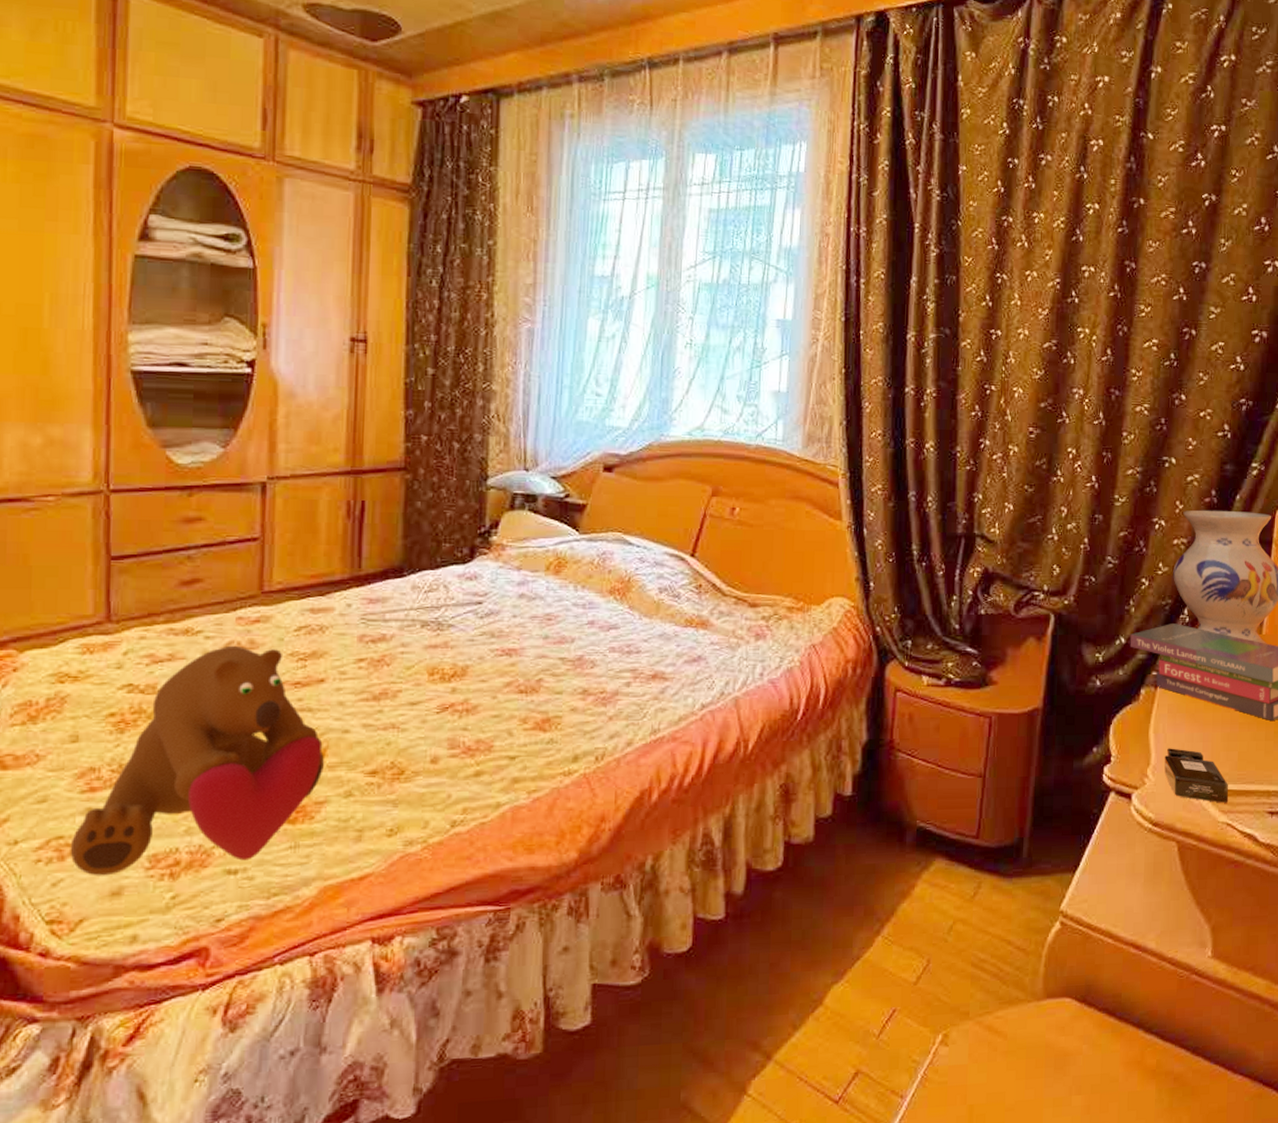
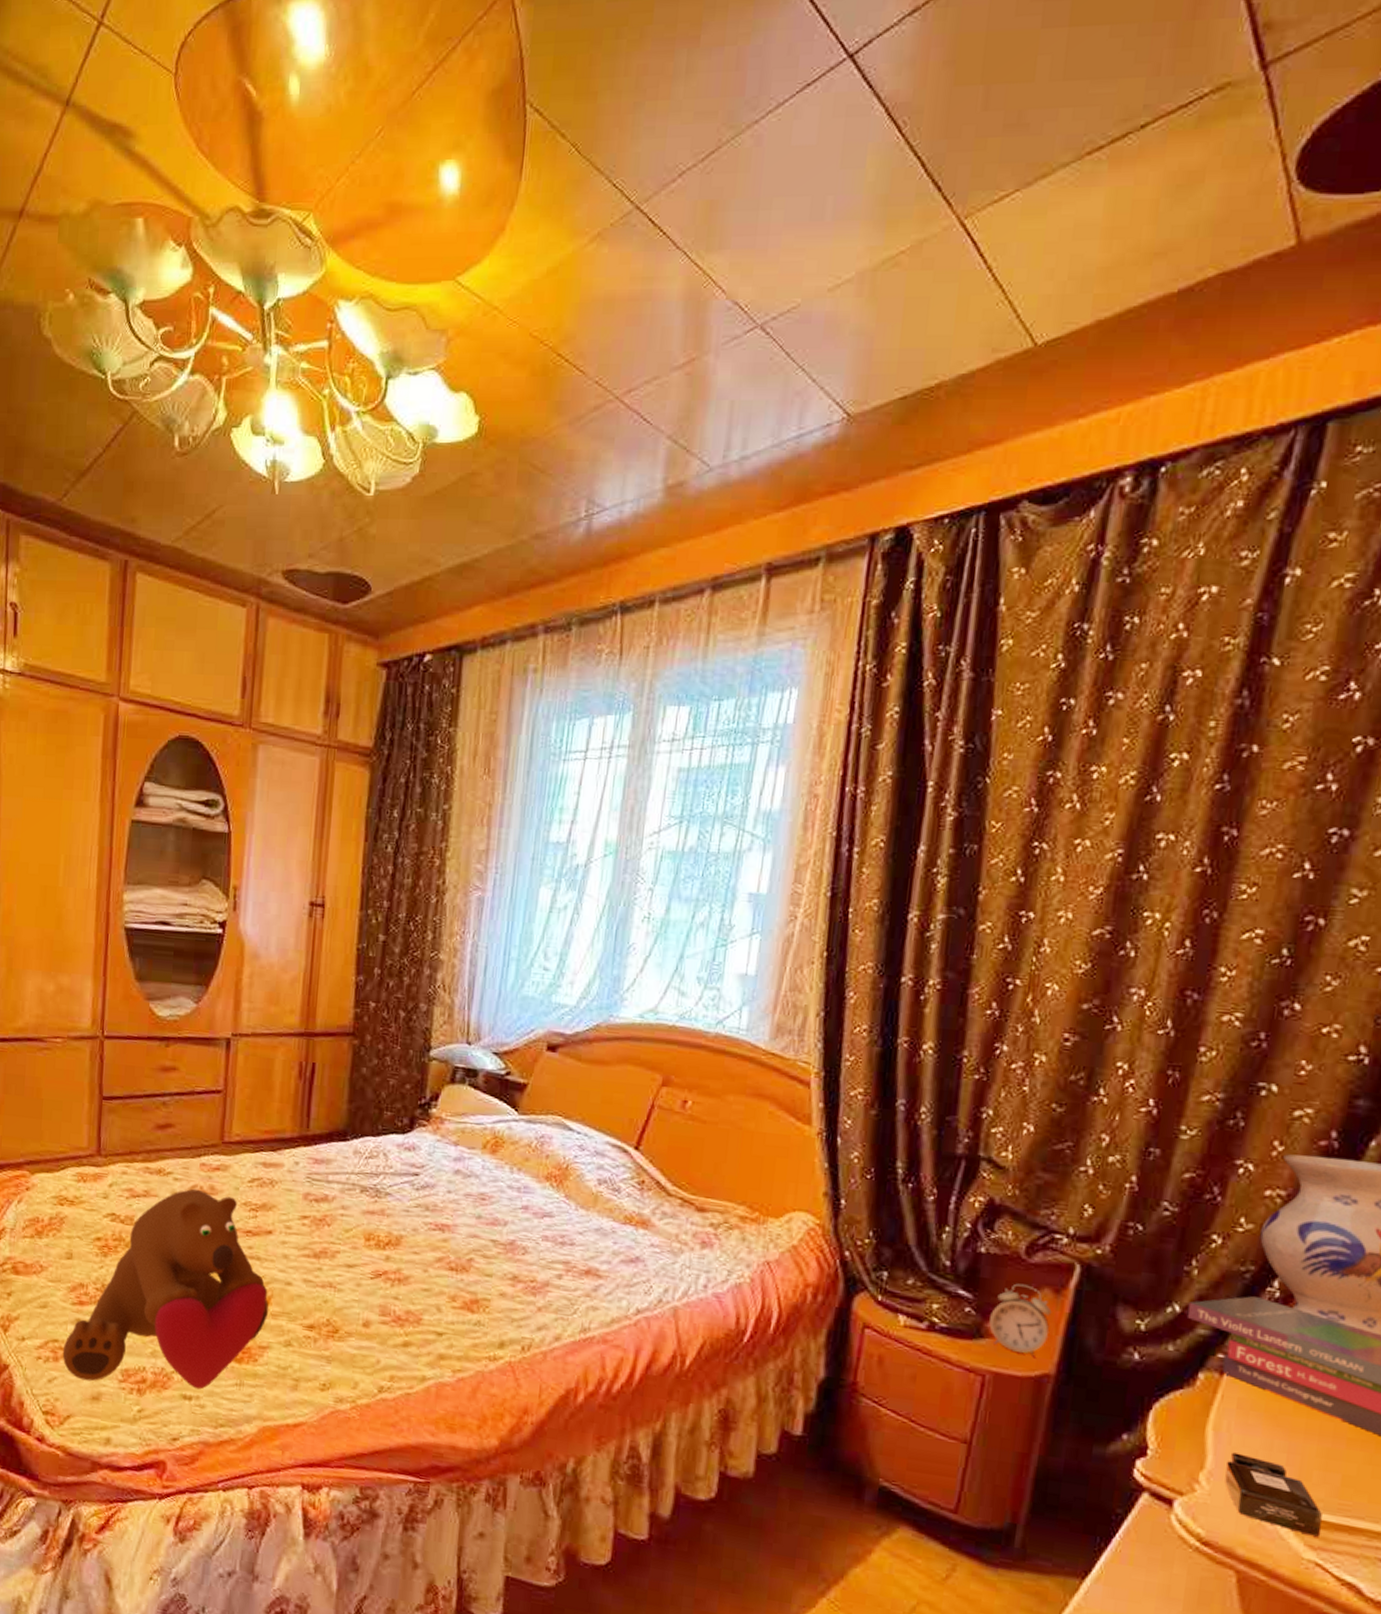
alarm clock: none [992,636,1037,697] -> present [989,1283,1052,1359]

